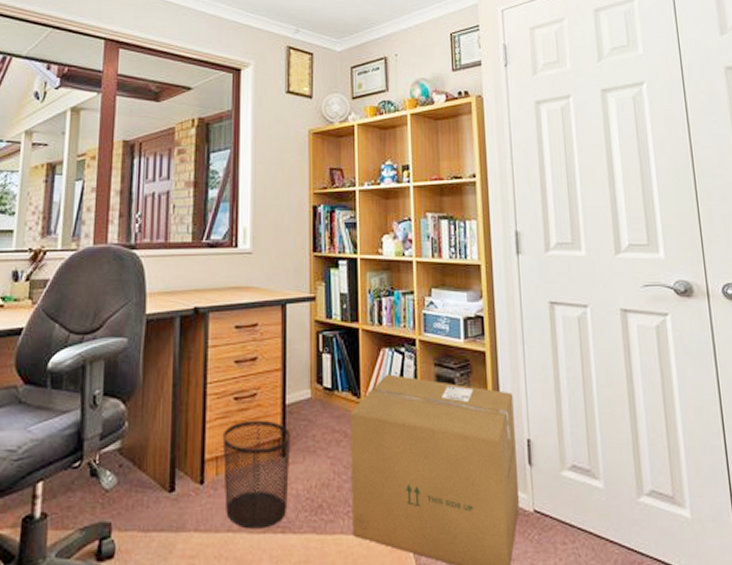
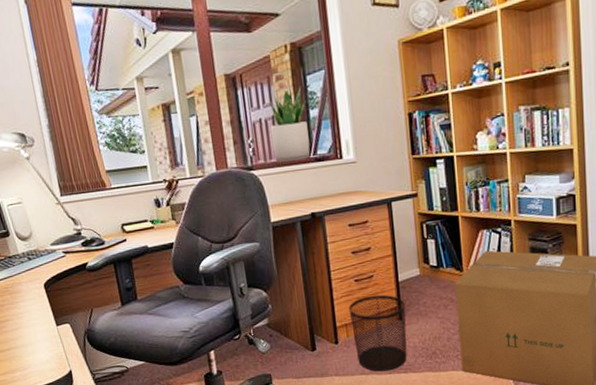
planter: none [162,161,206,245] -> present [269,86,310,163]

